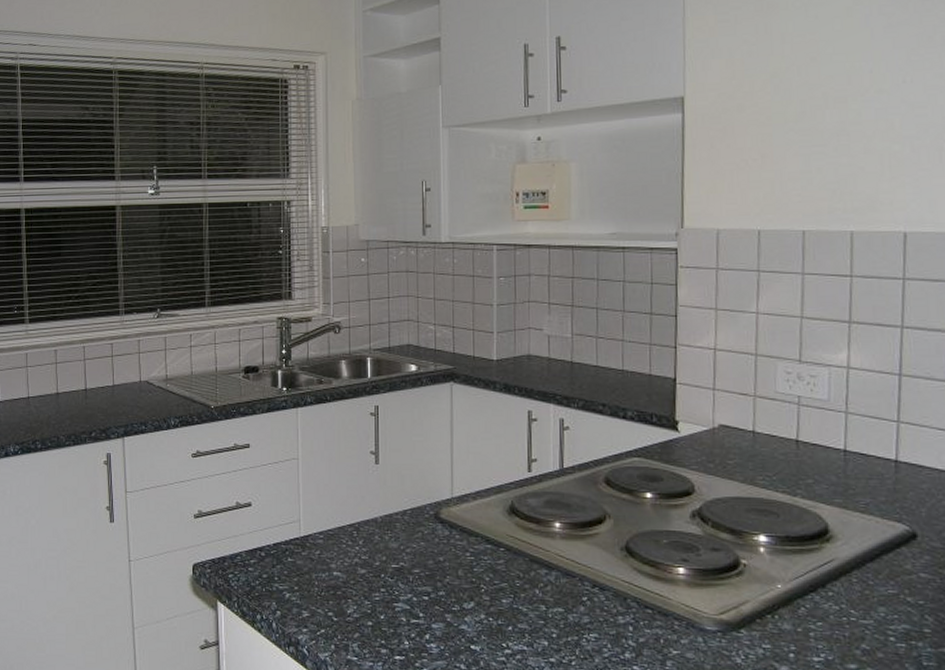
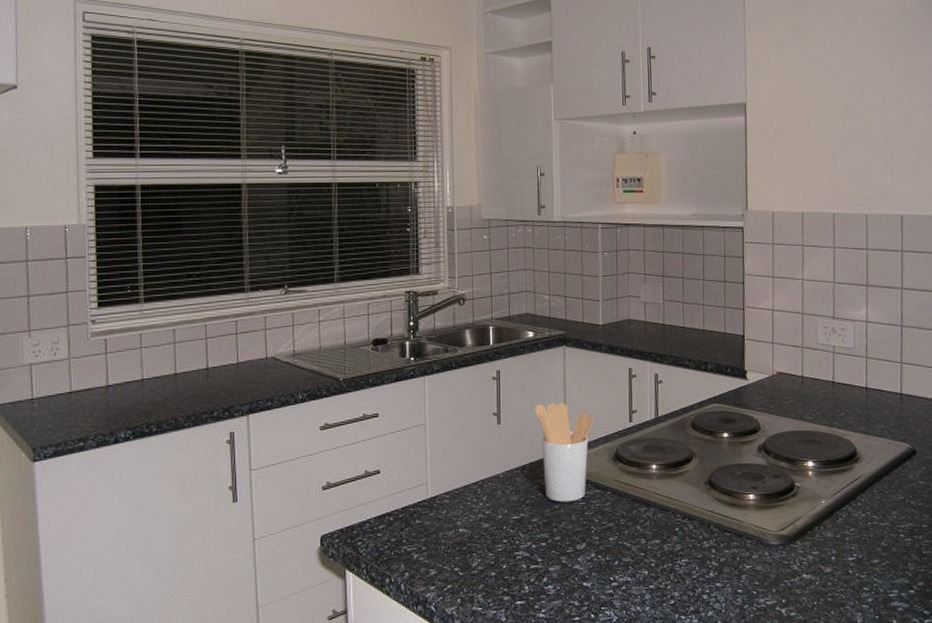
utensil holder: none [417,445,486,555] -> present [534,403,594,503]

